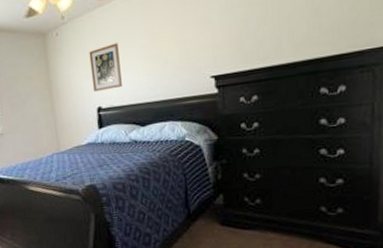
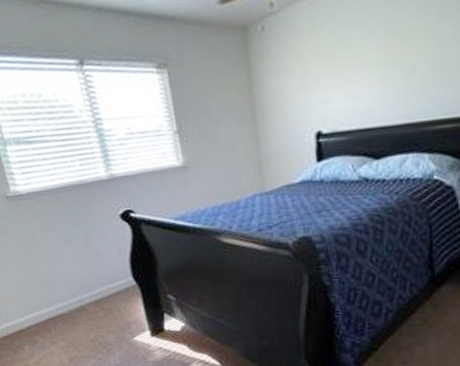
wall art: present [89,43,122,92] -> none [306,42,351,111]

